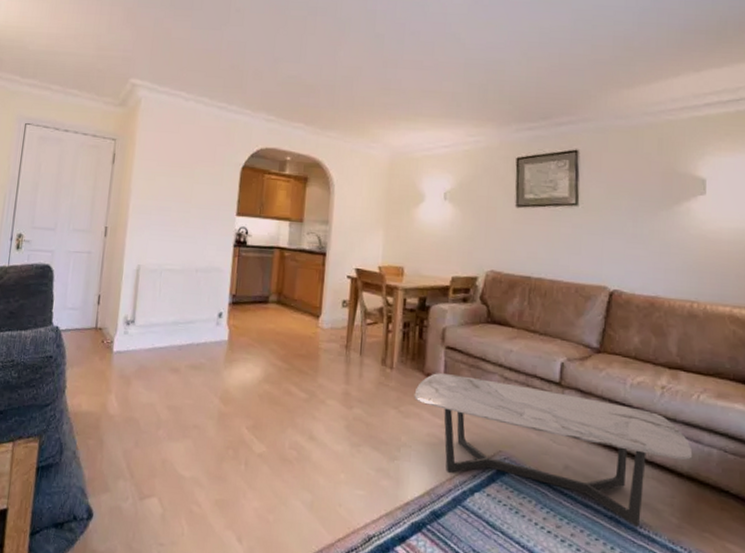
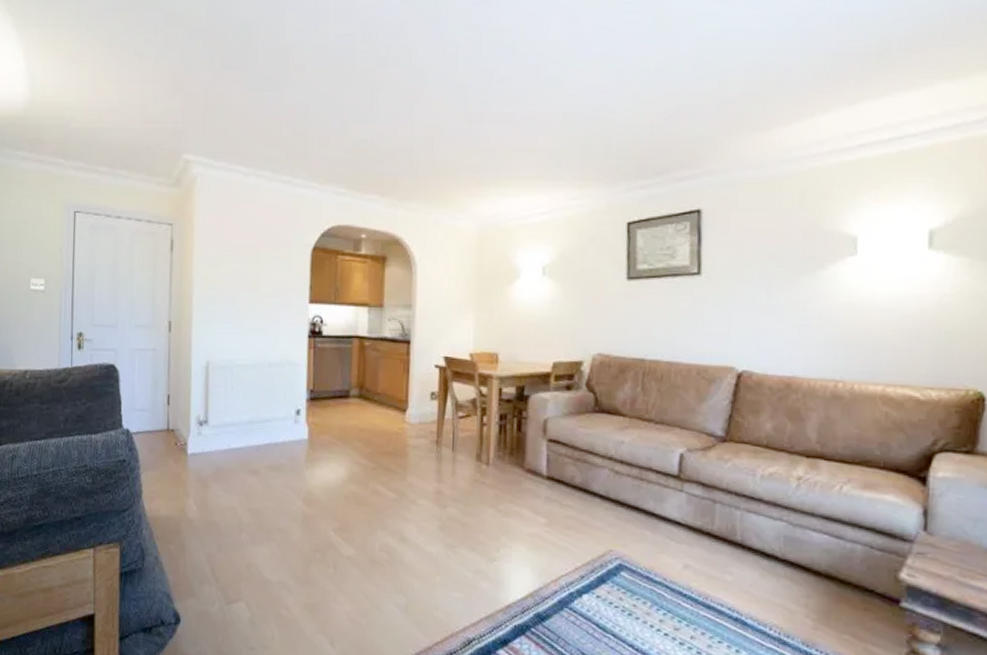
coffee table: present [414,373,693,527] -> none [513,468,833,629]

